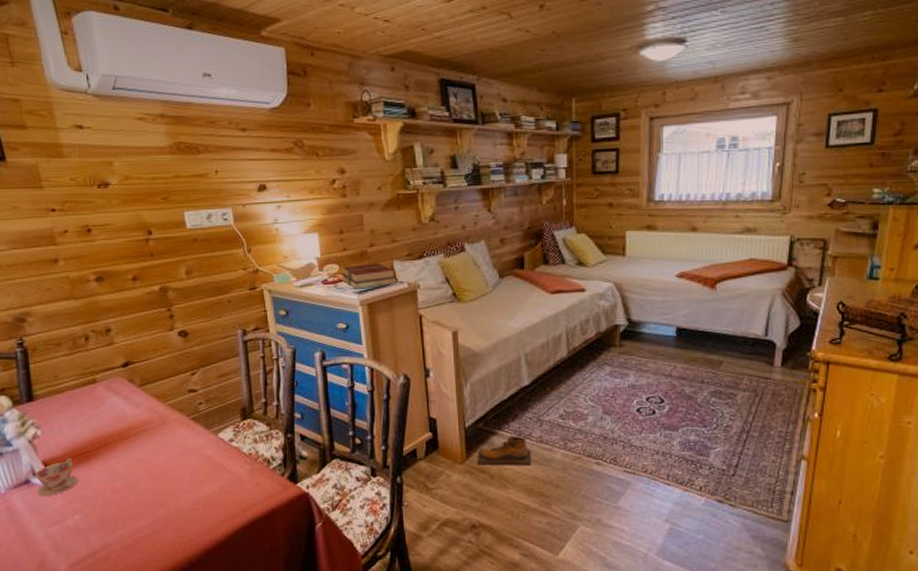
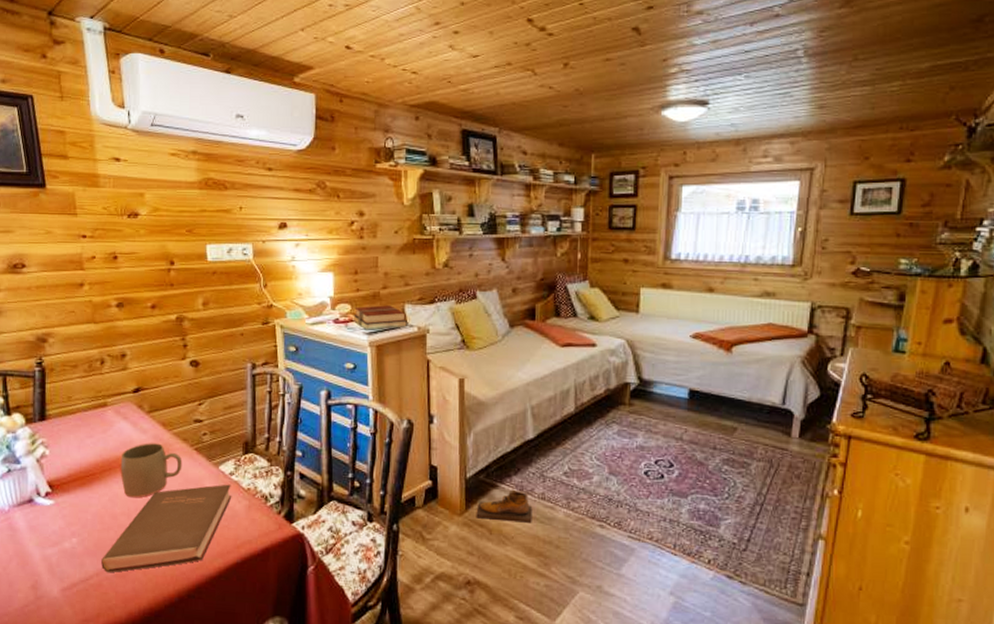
teacup: present [35,457,79,496] -> none [38,479,80,516]
book: none [107,450,234,546] -> present [101,484,232,573]
mug: none [116,416,181,471] -> present [120,443,183,498]

